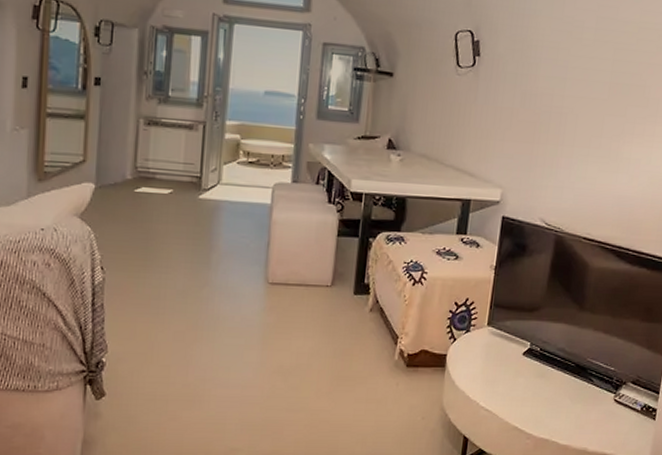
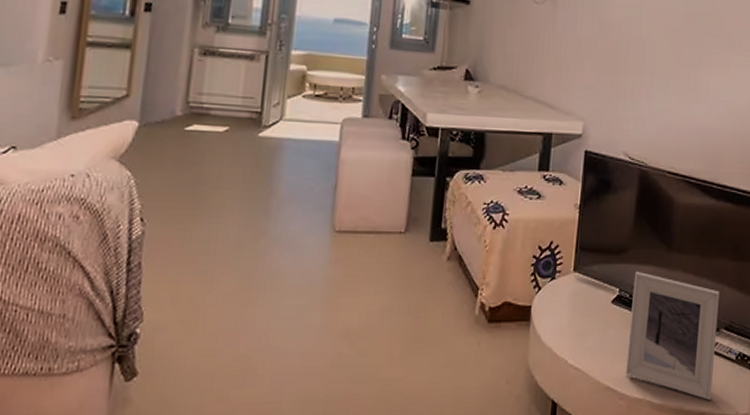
picture frame: none [532,328,629,444] -> present [624,272,720,400]

